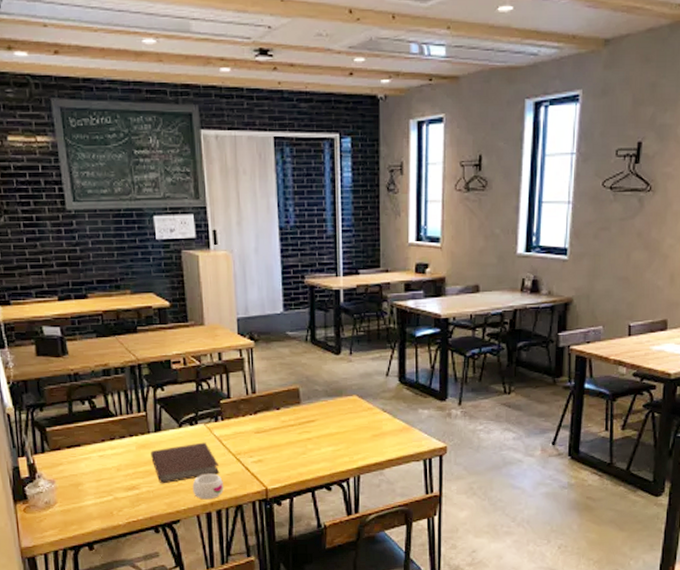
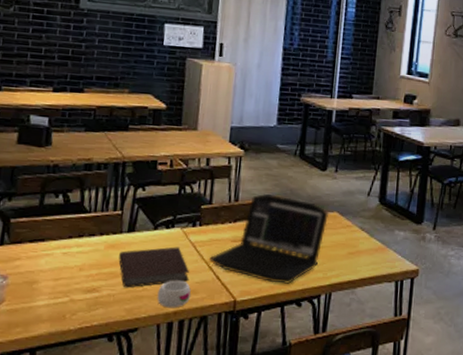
laptop: none [236,384,349,470] -> present [210,194,330,284]

